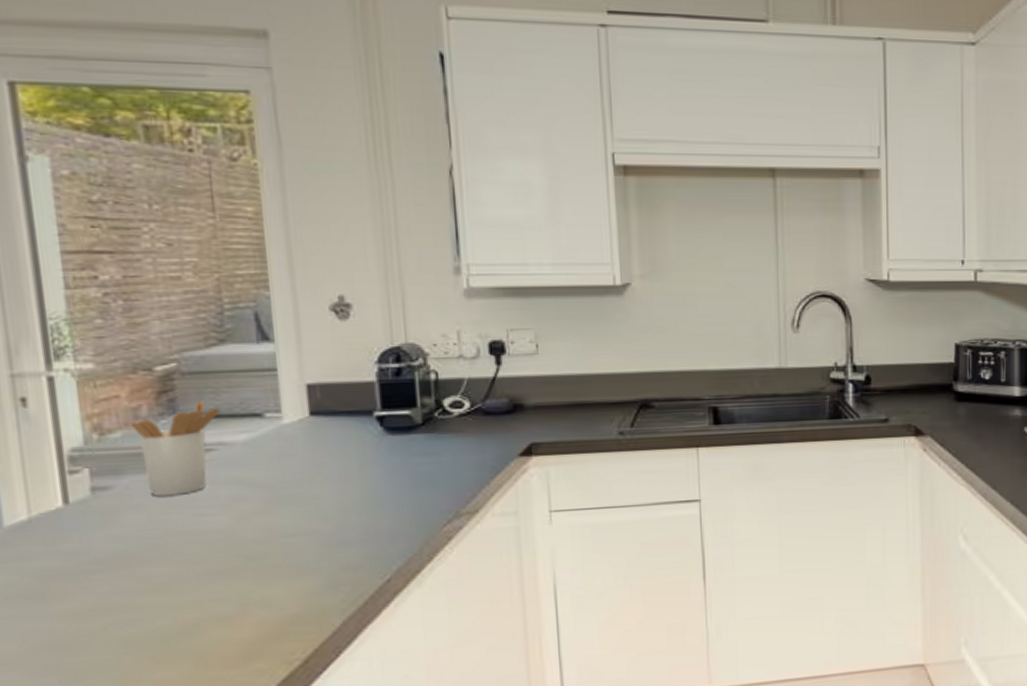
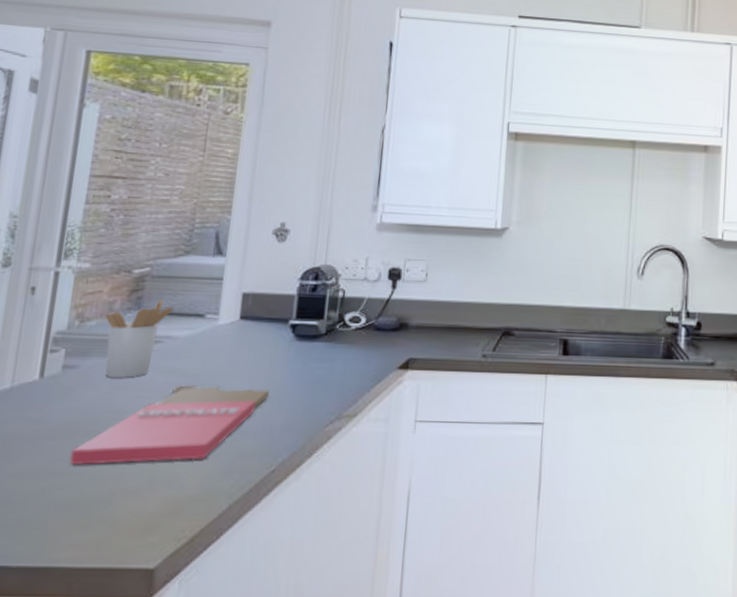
cutting board: none [129,493,366,597] -> present [69,385,269,465]

